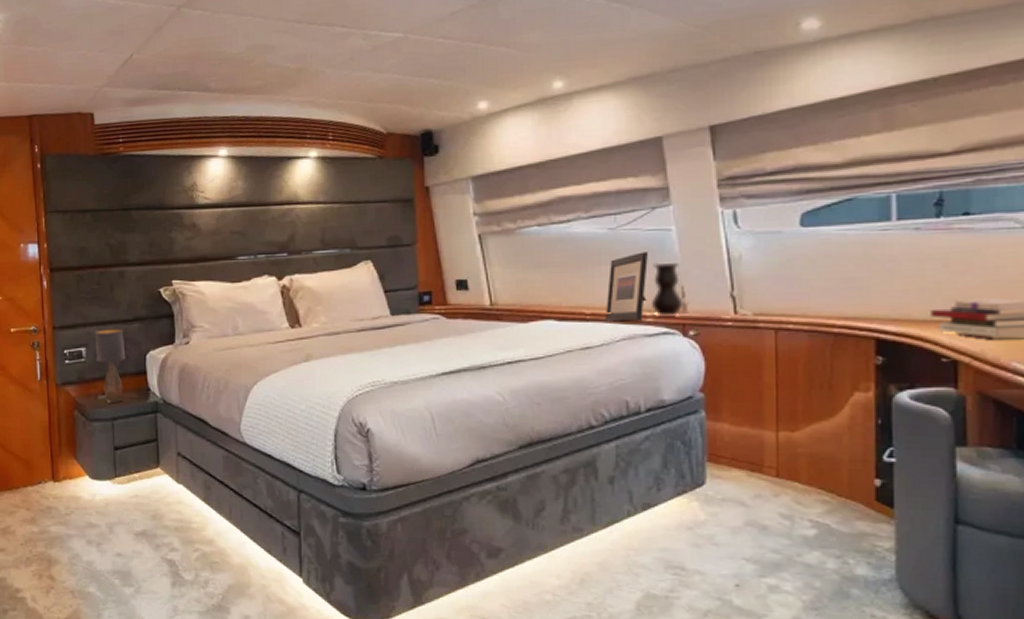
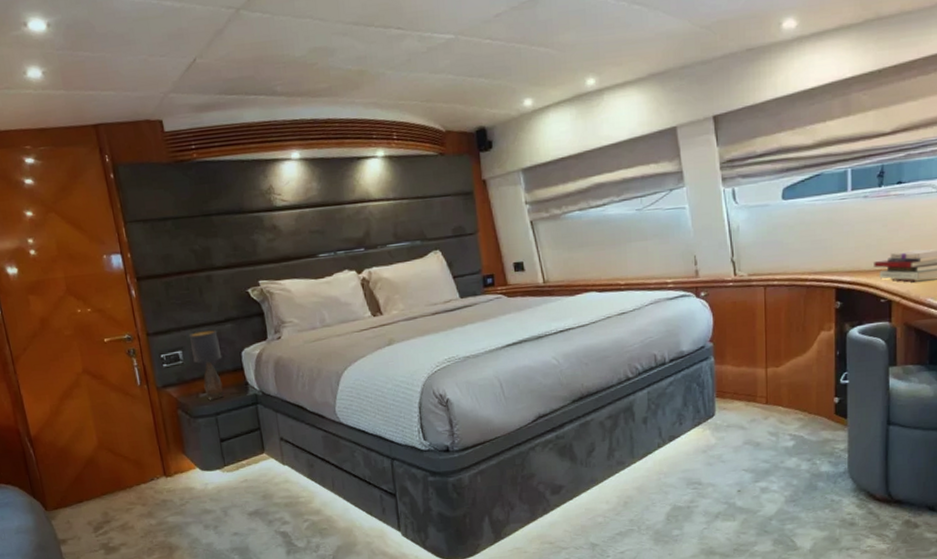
picture frame: present [606,252,648,322] -> none [636,228,668,290]
vase: present [650,262,684,318] -> none [671,236,696,283]

